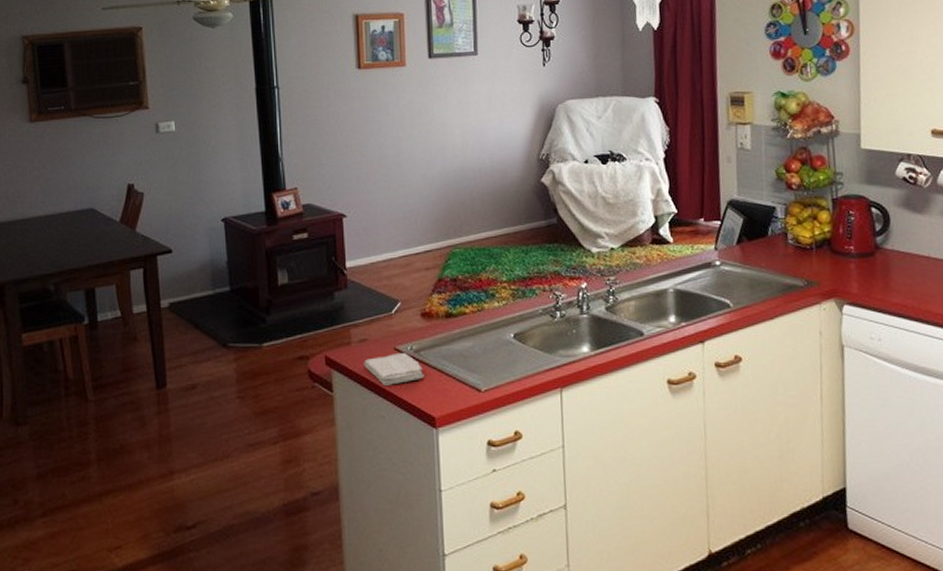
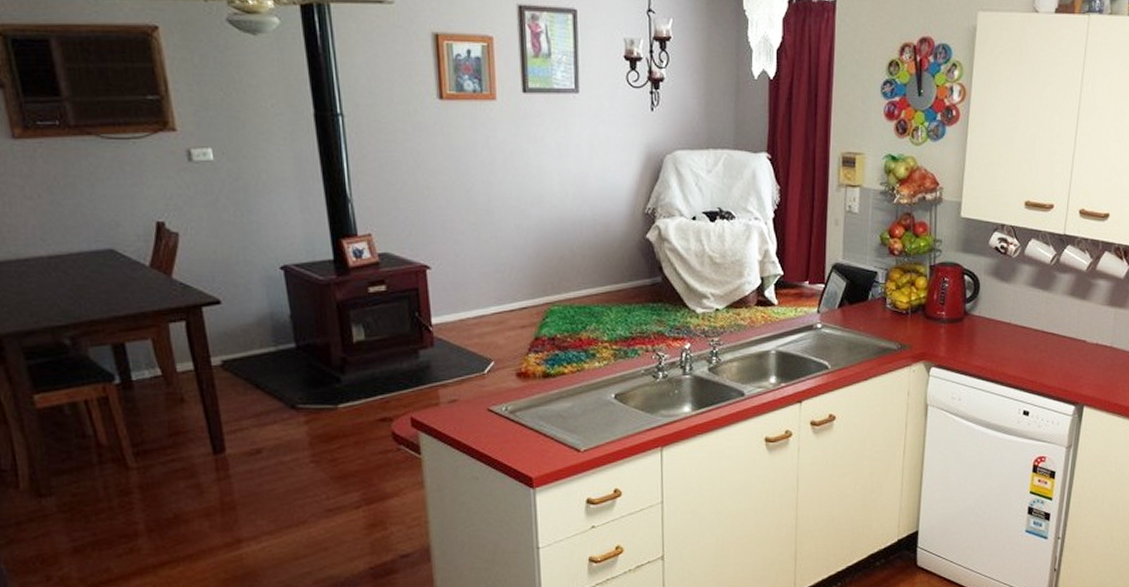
washcloth: present [364,353,424,386] -> none [454,414,521,447]

